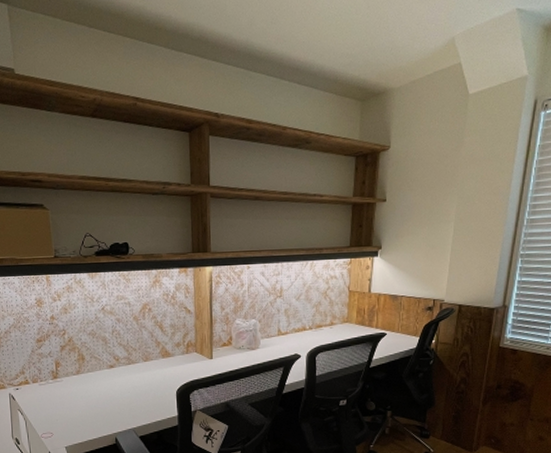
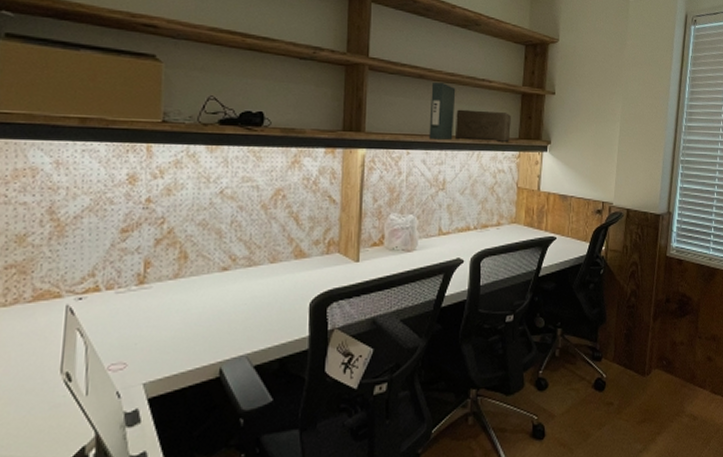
binder: none [266,202,289,254] -> present [429,82,456,141]
decorative box: none [289,223,342,252] -> present [454,109,511,143]

